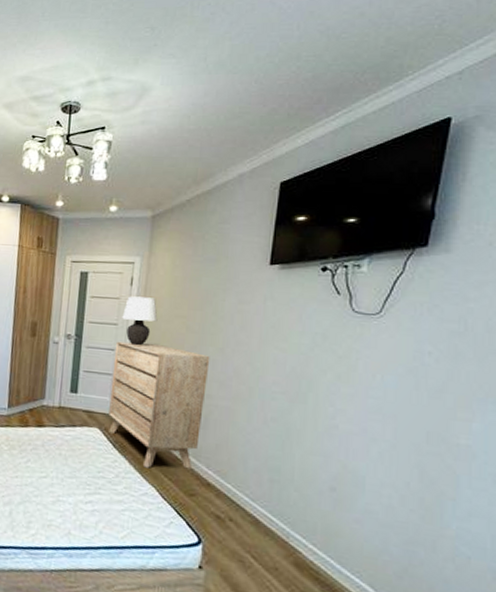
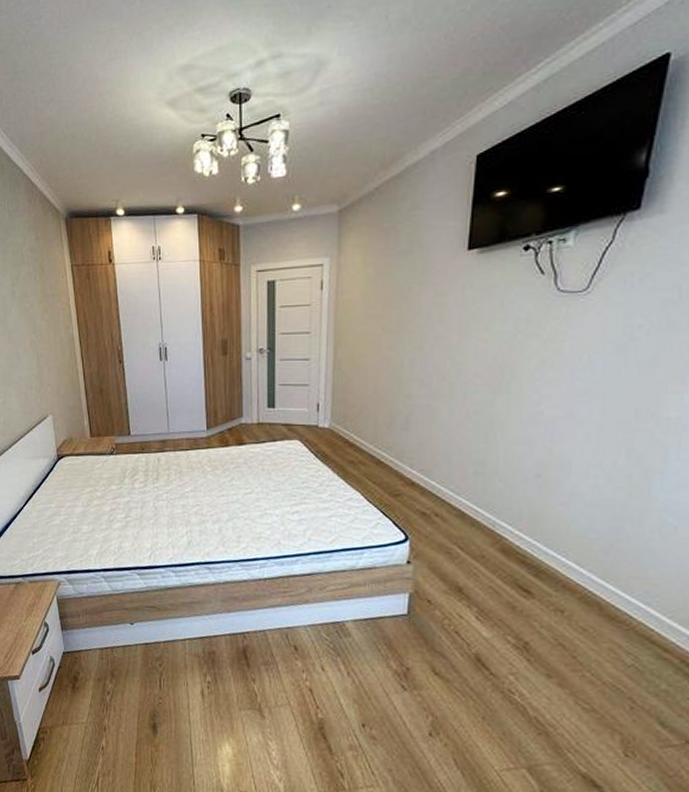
dresser: present [108,341,210,470] -> none [308,348,409,474]
table lamp: present [122,296,158,346] -> none [314,300,352,353]

